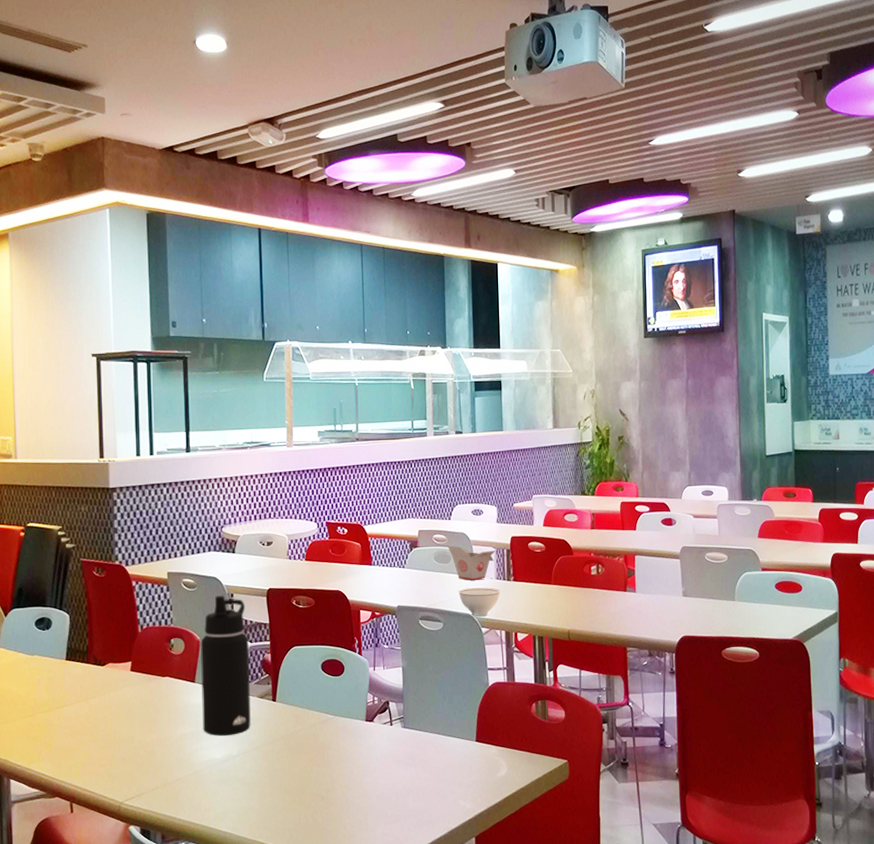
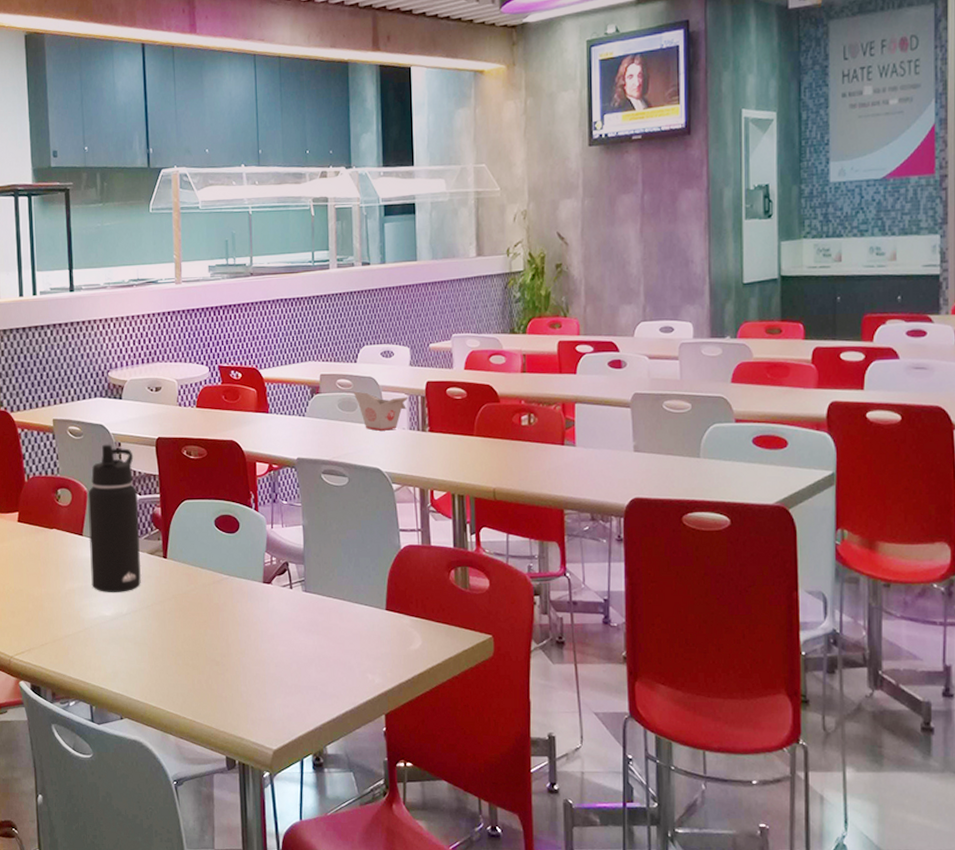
bowl: present [458,587,500,617] -> none [365,438,414,472]

